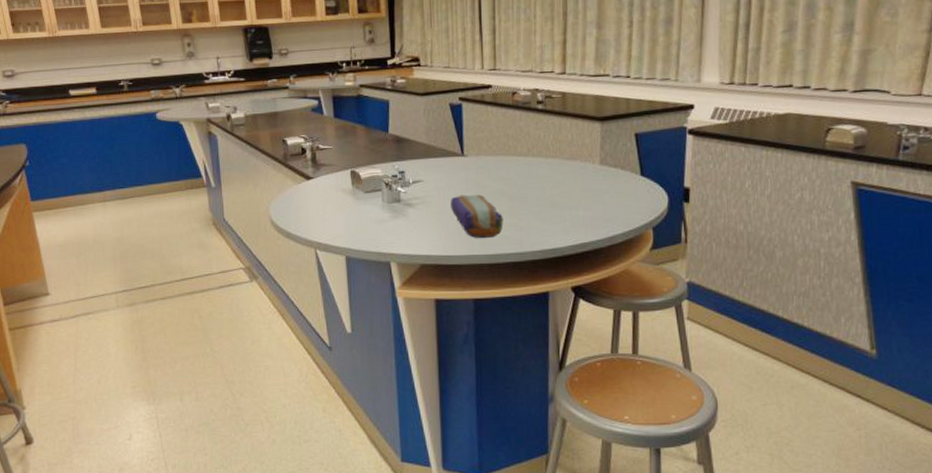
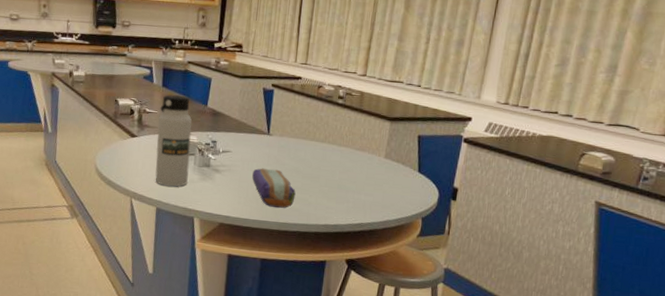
water bottle: none [335,125,377,230] -> present [155,95,192,187]

